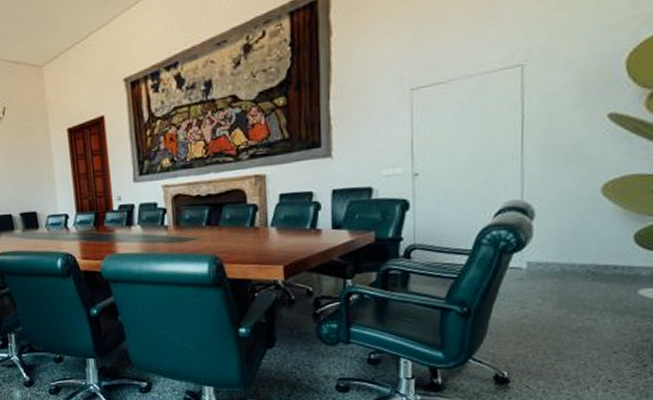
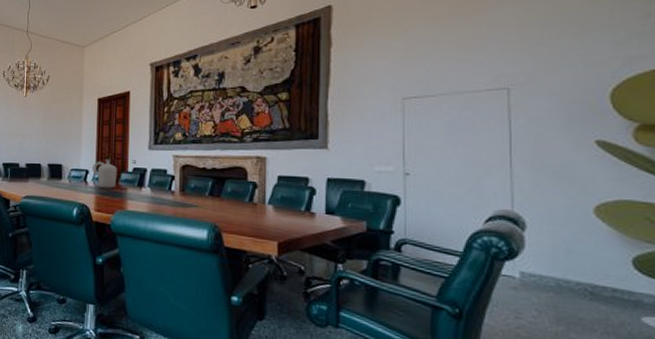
water jug: none [72,198,102,234] -> present [93,159,117,189]

